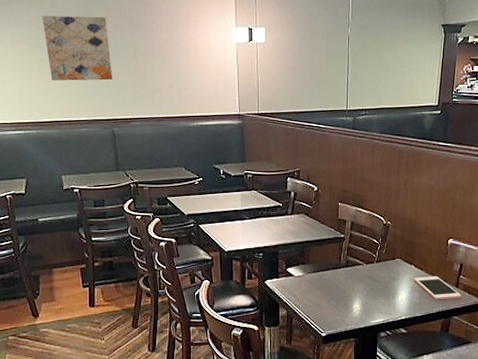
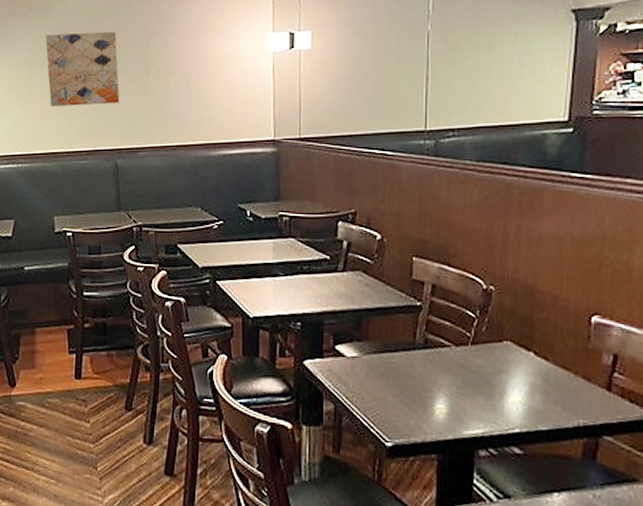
cell phone: present [413,276,461,300] -> none [532,370,617,409]

